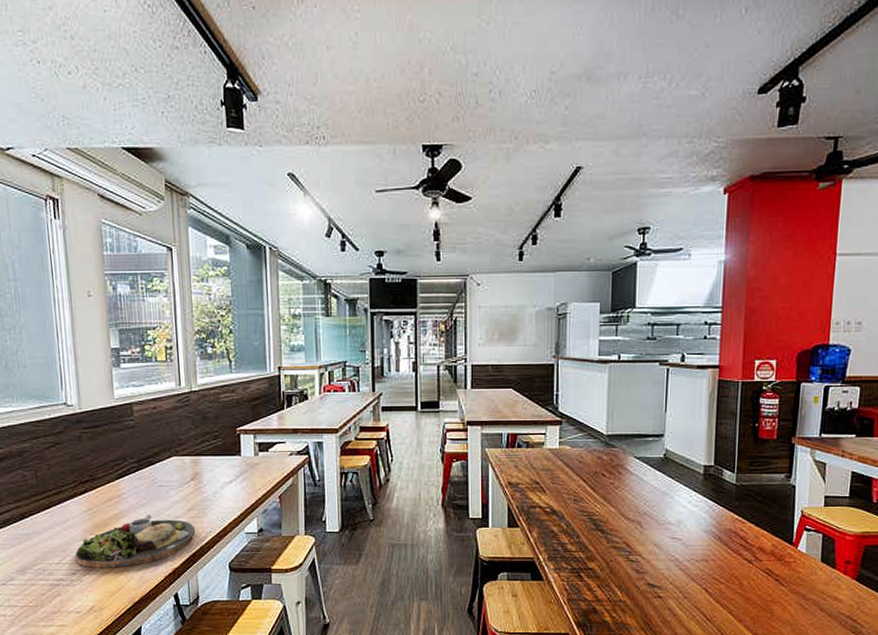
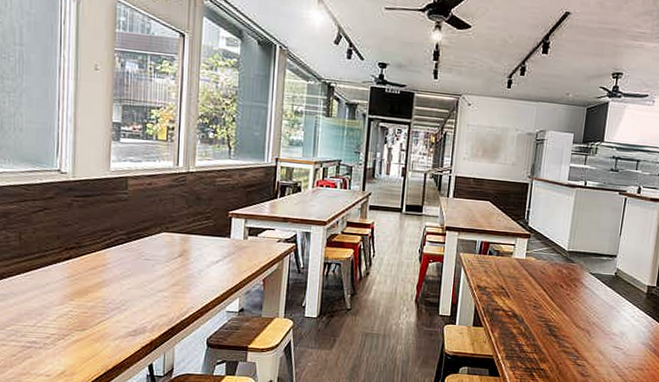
dinner plate: present [75,513,196,568] -> none [51,285,178,335]

